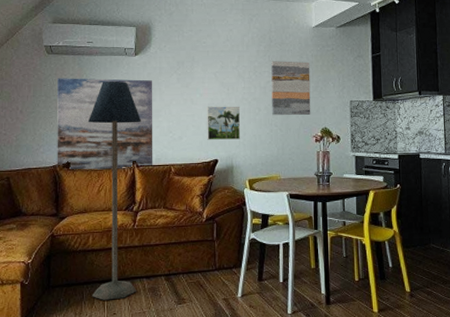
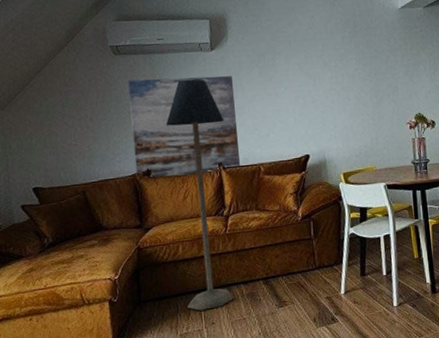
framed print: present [207,106,240,140] -> none [293,97,331,135]
wall art: present [271,61,311,115] -> none [358,45,403,104]

